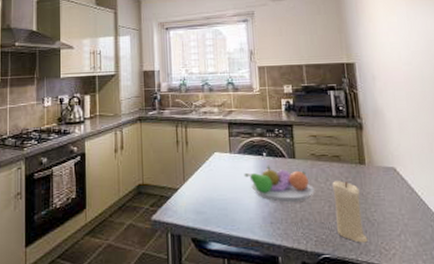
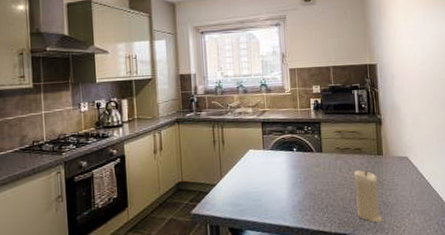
fruit bowl: present [244,165,314,203] -> none [276,159,339,192]

